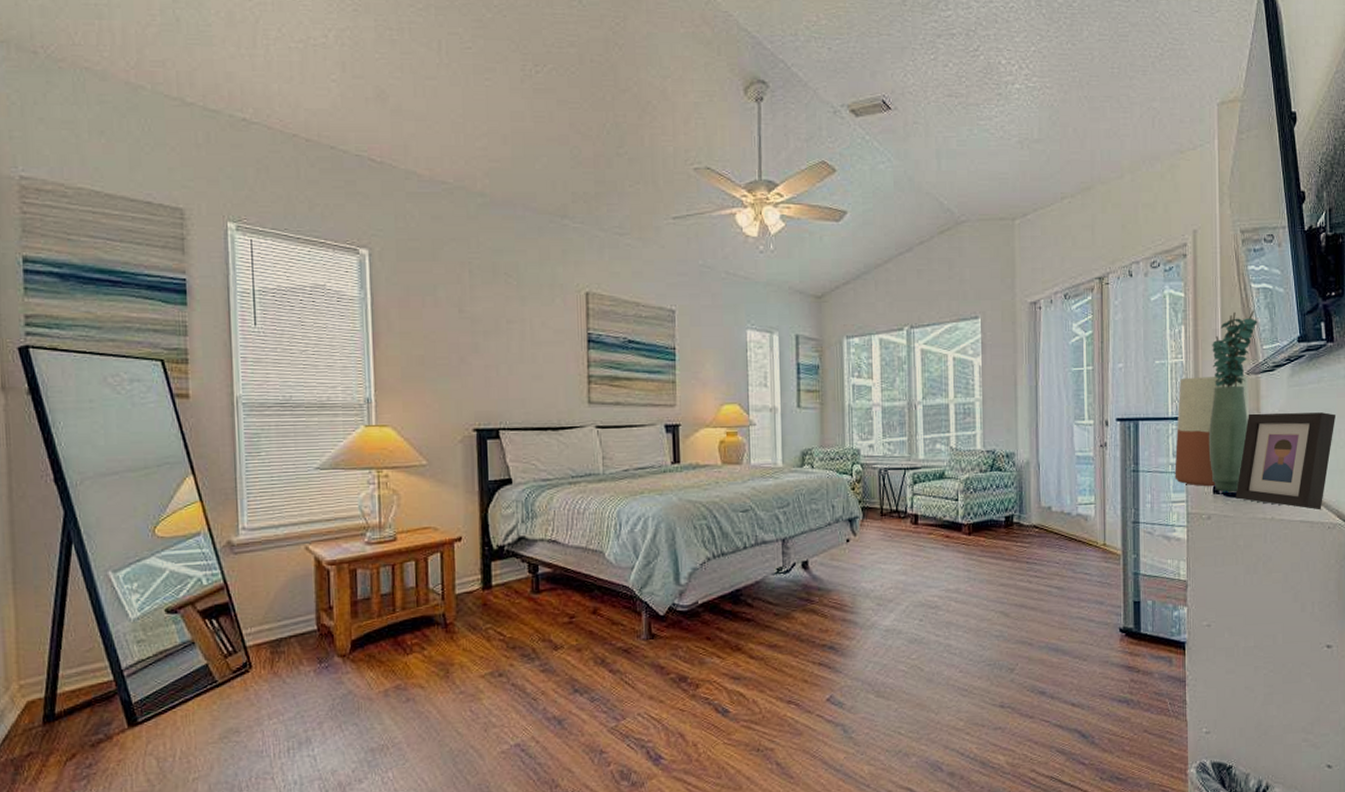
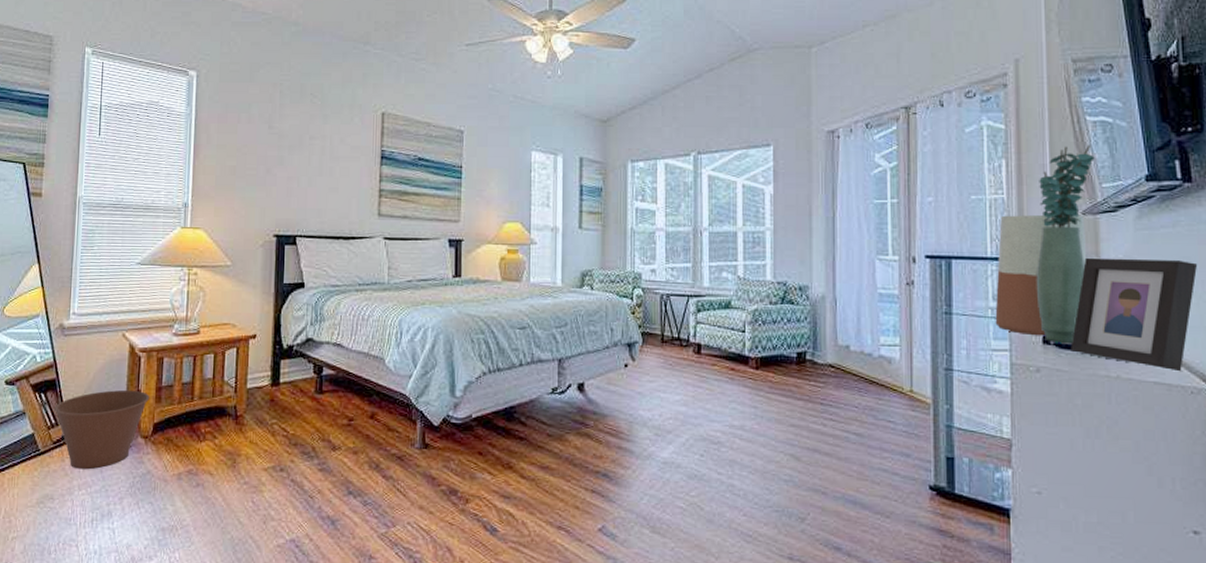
basket: none [230,607,345,698] -> present [54,389,150,470]

